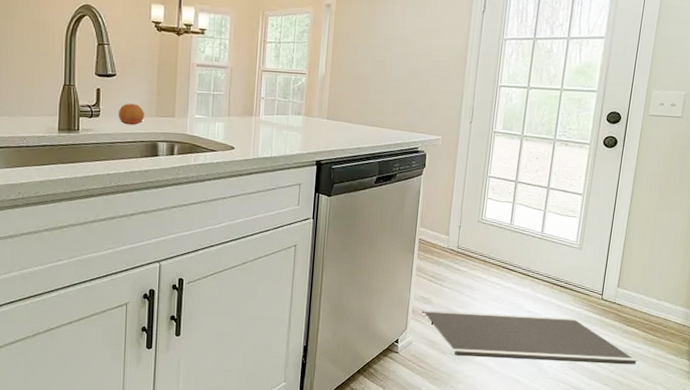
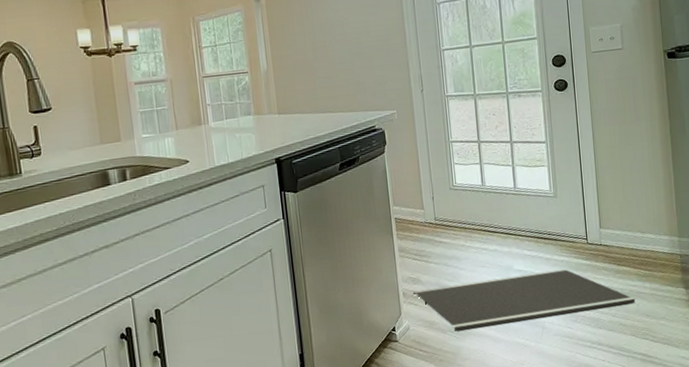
fruit: present [118,103,145,126] -> none [60,134,90,159]

